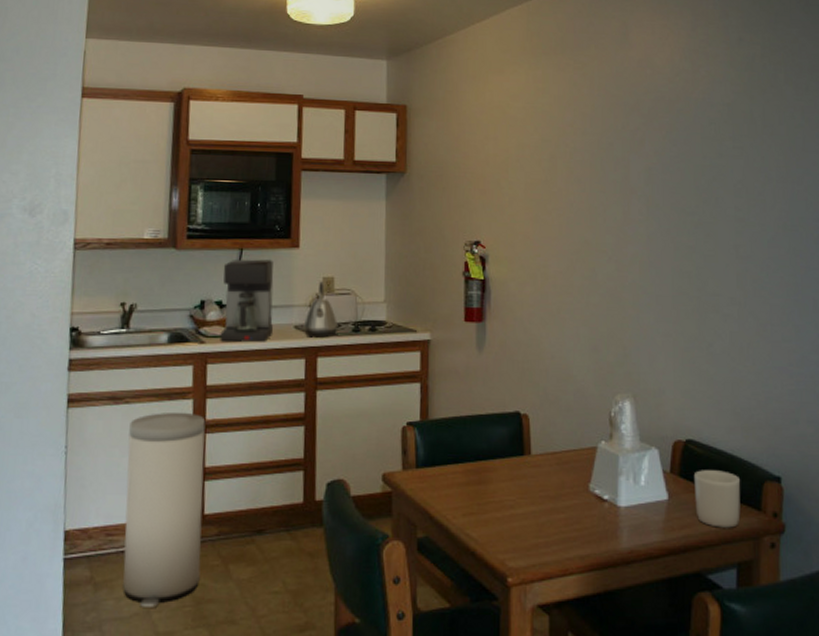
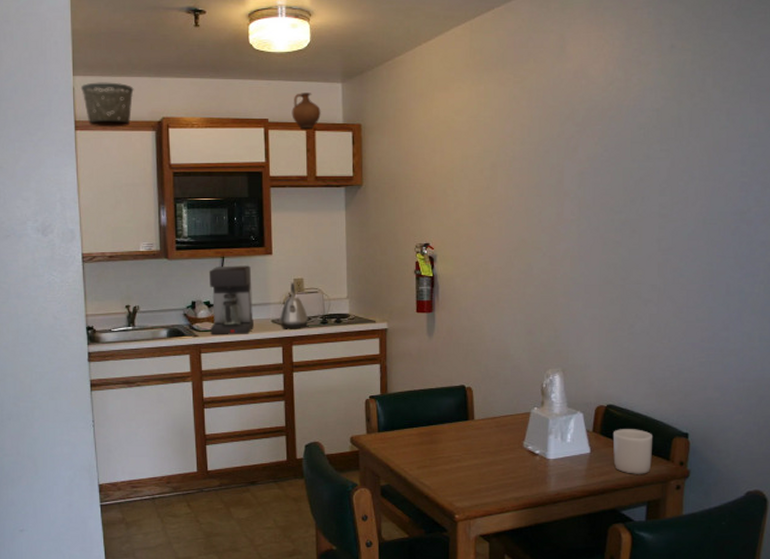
basket: none [92,46,154,97] -> present [80,82,134,128]
pedal bin: present [123,412,206,609] -> none [142,392,208,541]
ceramic jug: none [330,68,363,110] -> present [292,93,321,131]

